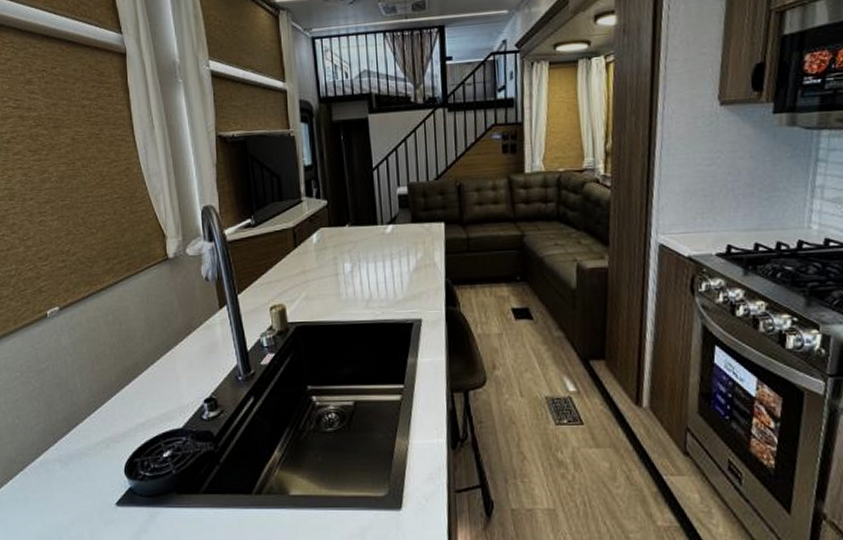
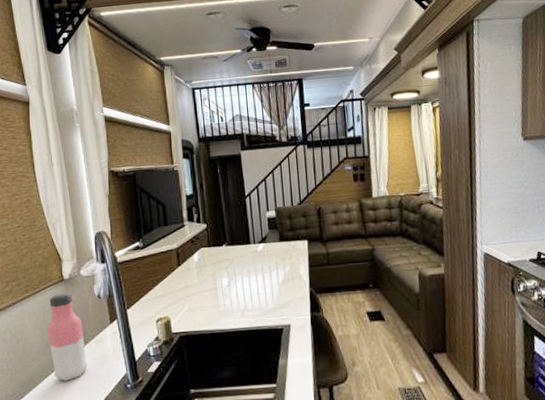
water bottle: none [151,274,196,370] -> present [46,293,88,381]

